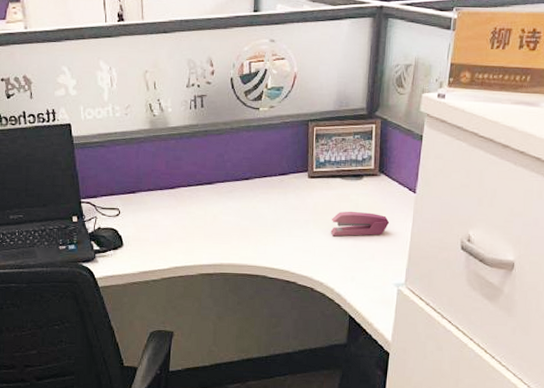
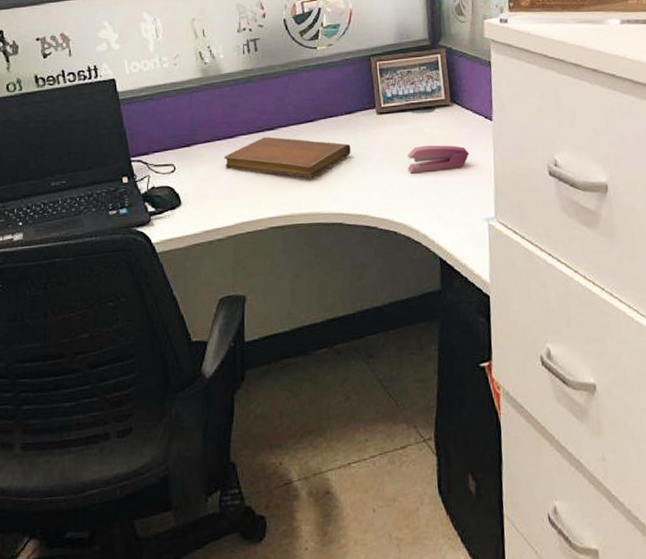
notebook: none [164,190,280,233] -> present [224,136,351,178]

